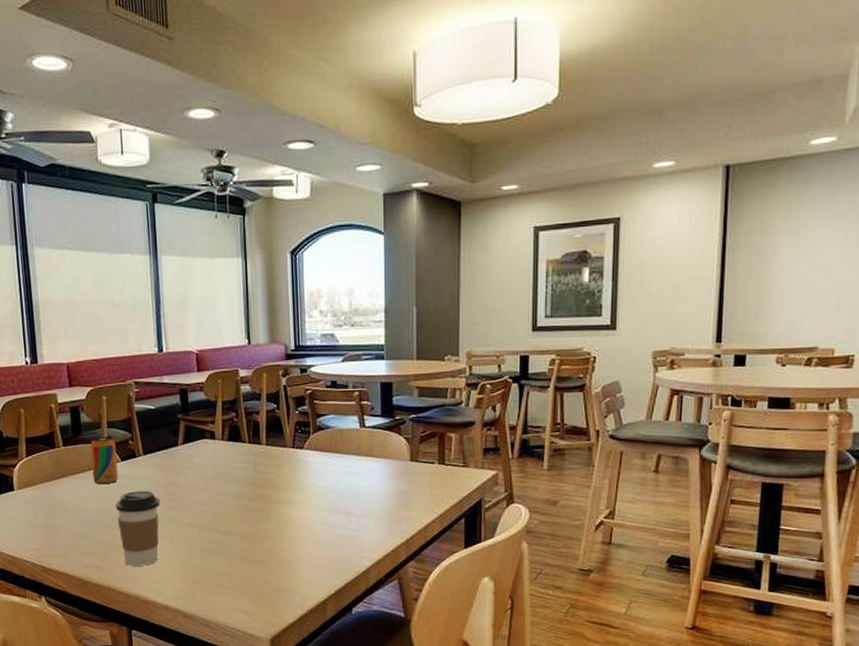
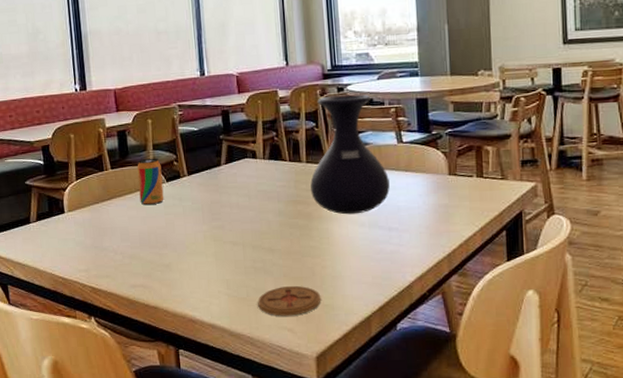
coffee cup: present [114,491,161,566] -> none [161,210,205,285]
coaster: none [213,568,277,599] -> present [258,285,321,316]
vase: none [270,376,350,499] -> present [310,94,390,215]

